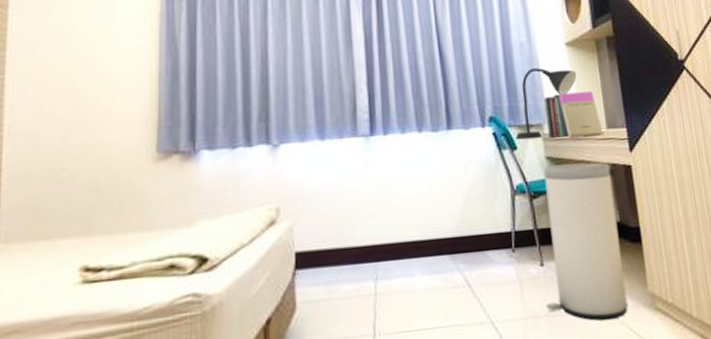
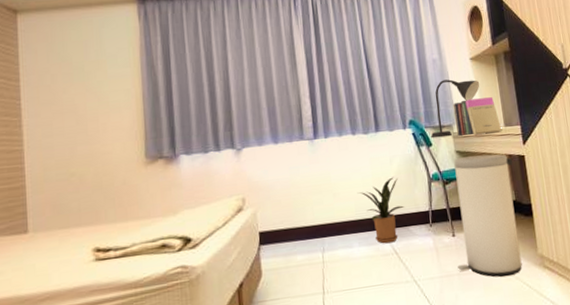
house plant: none [421,187,481,272] -> present [357,177,405,244]

